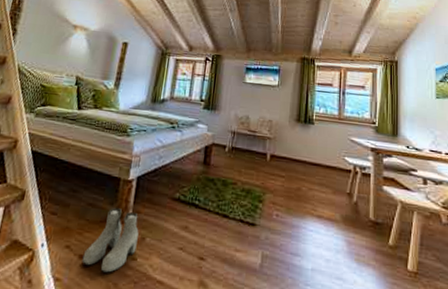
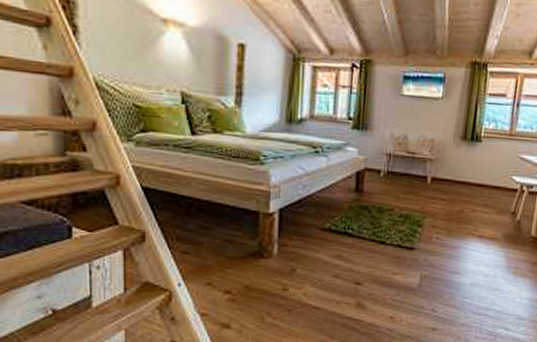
boots: present [82,208,139,273] -> none [228,242,288,304]

